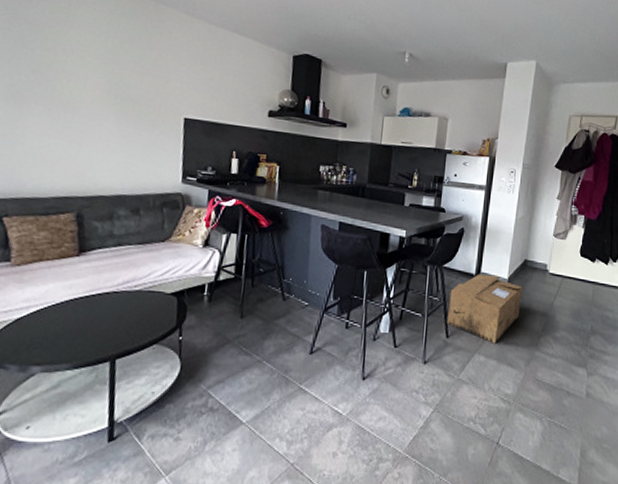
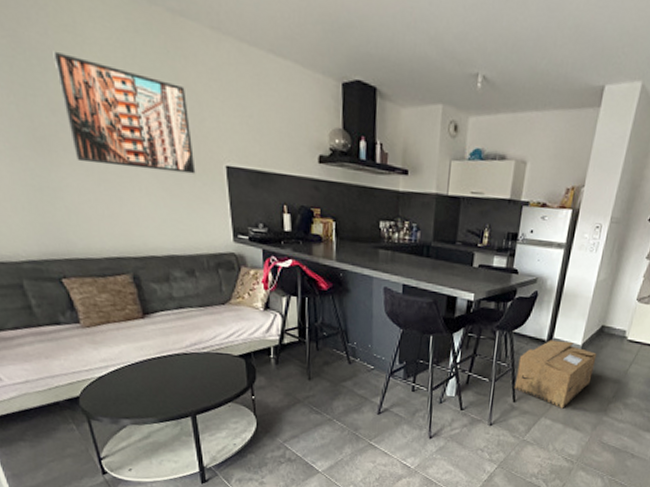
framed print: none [44,25,157,124] -> present [53,50,196,174]

